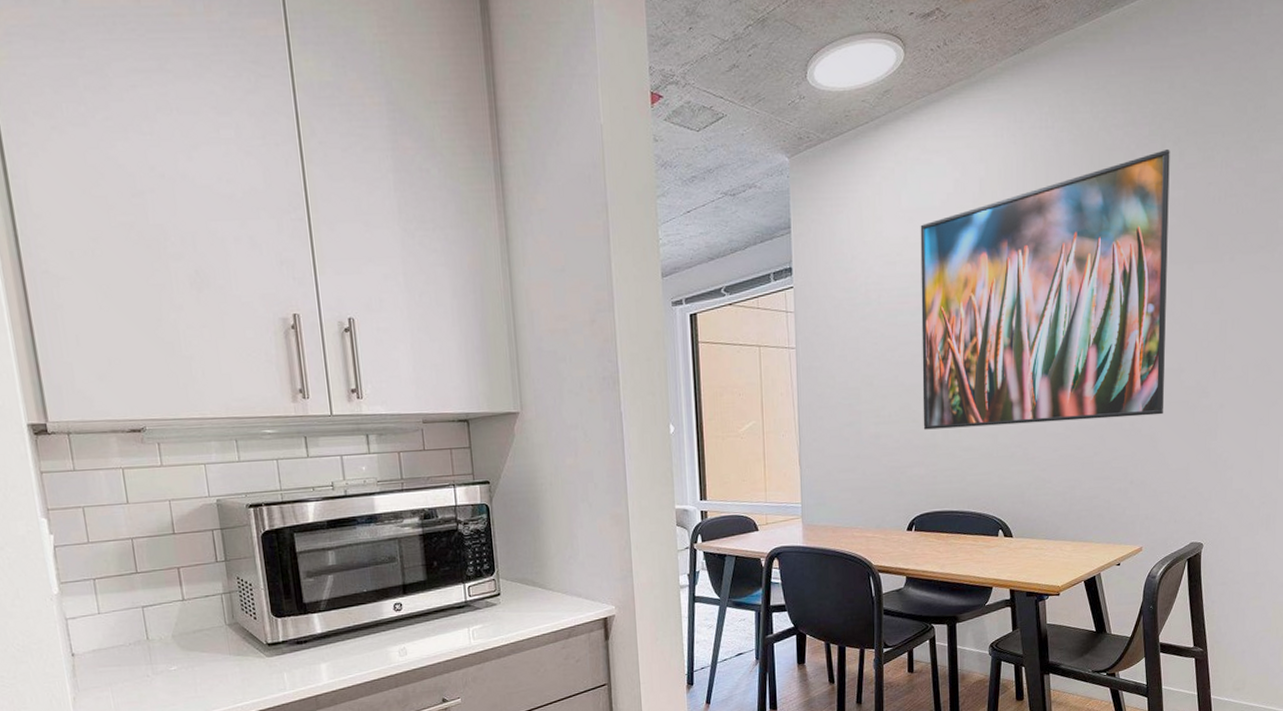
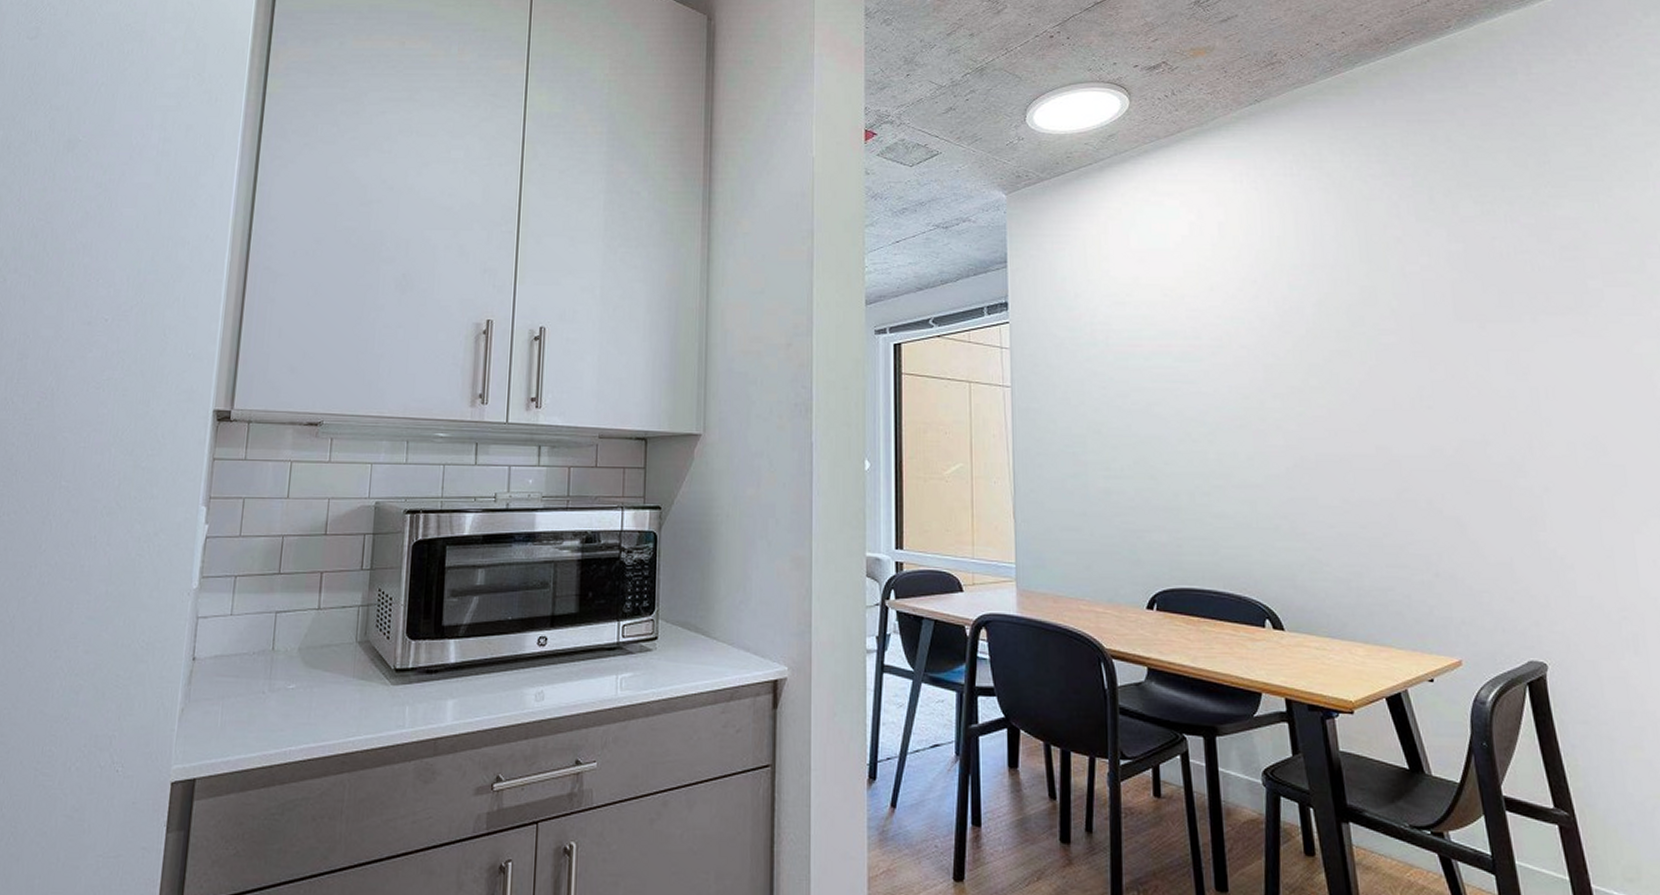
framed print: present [920,148,1170,430] -> none [1152,200,1469,494]

